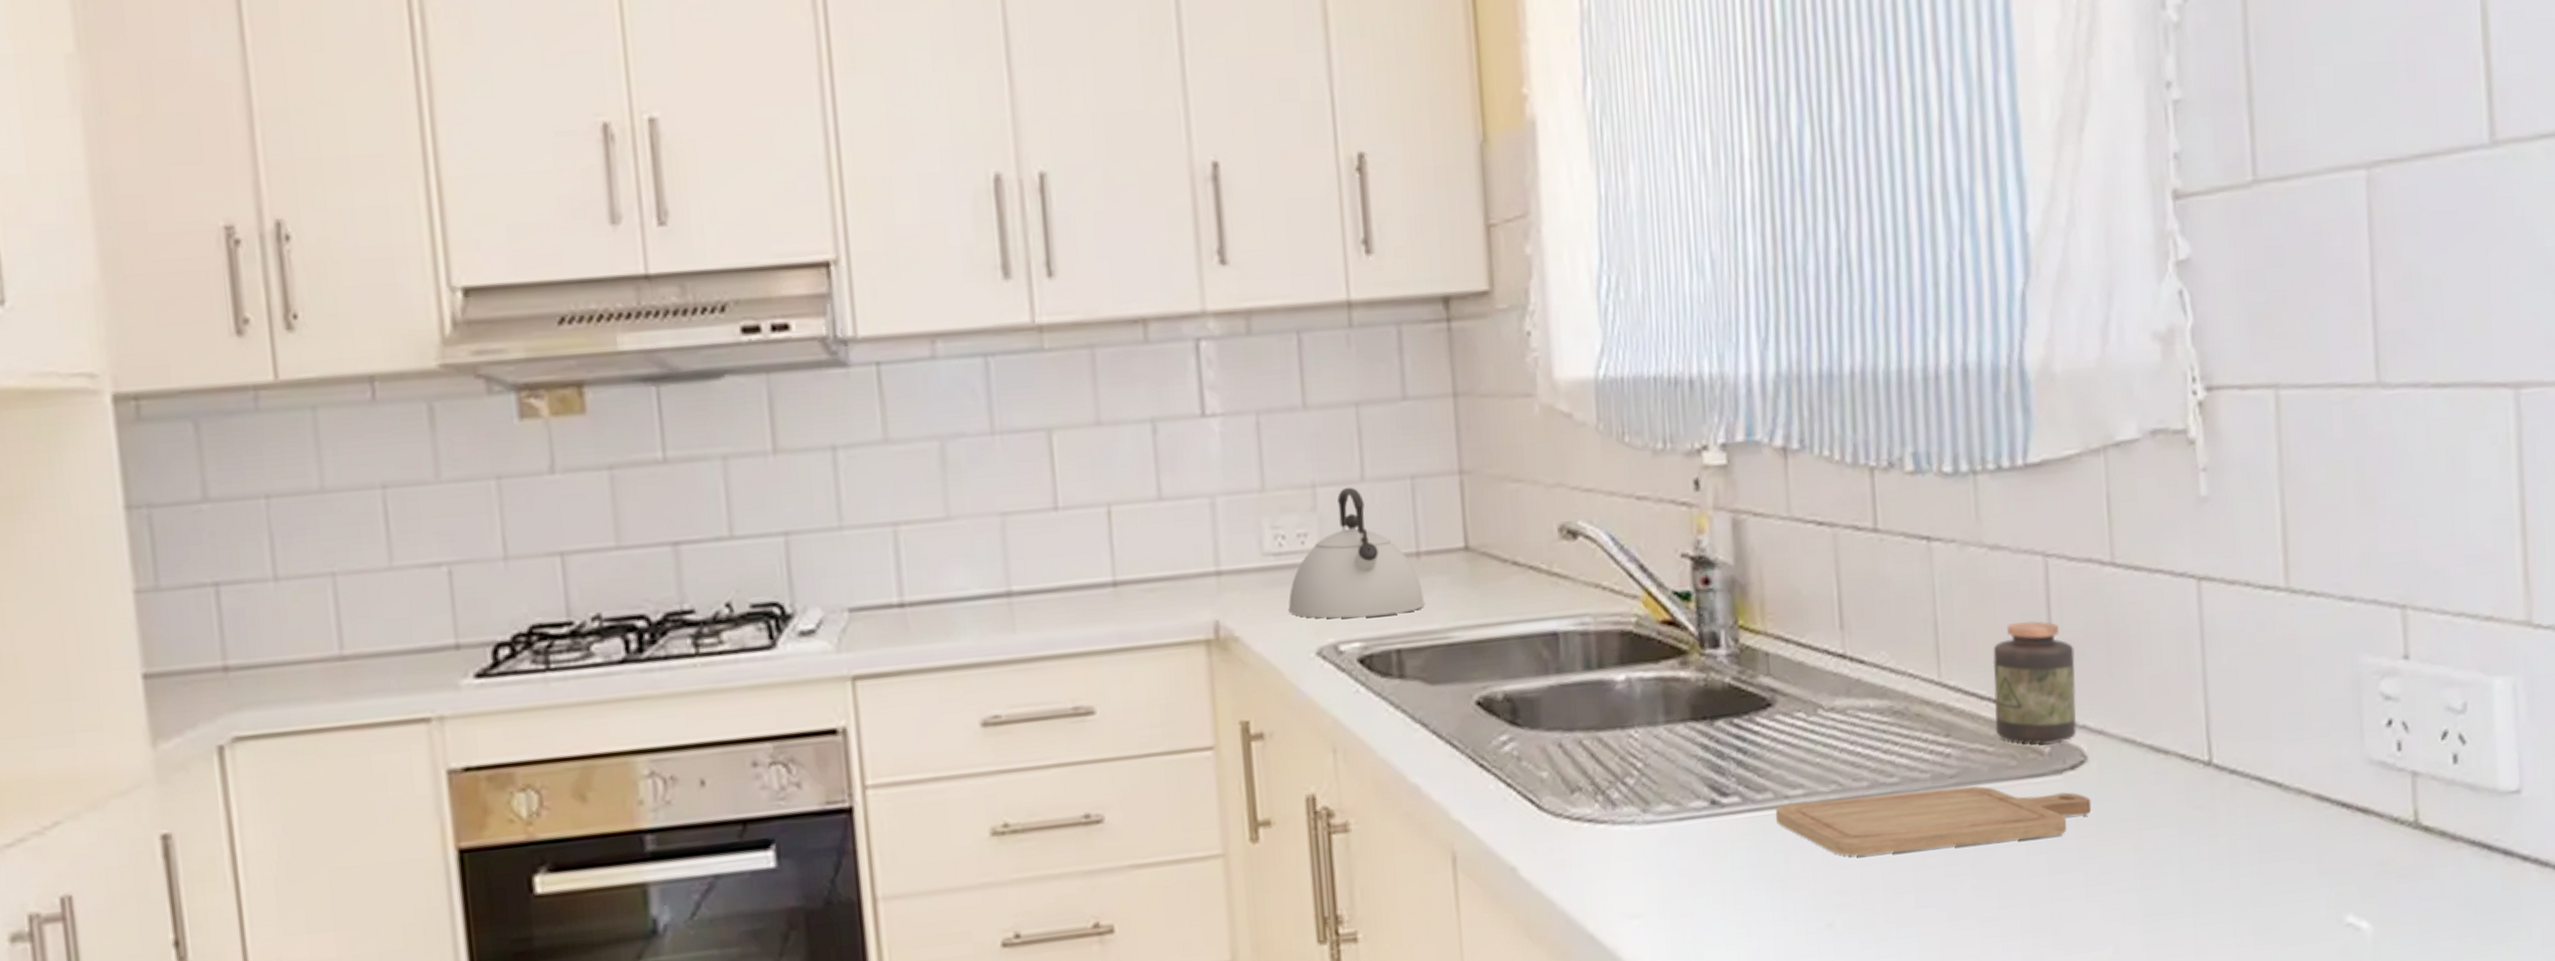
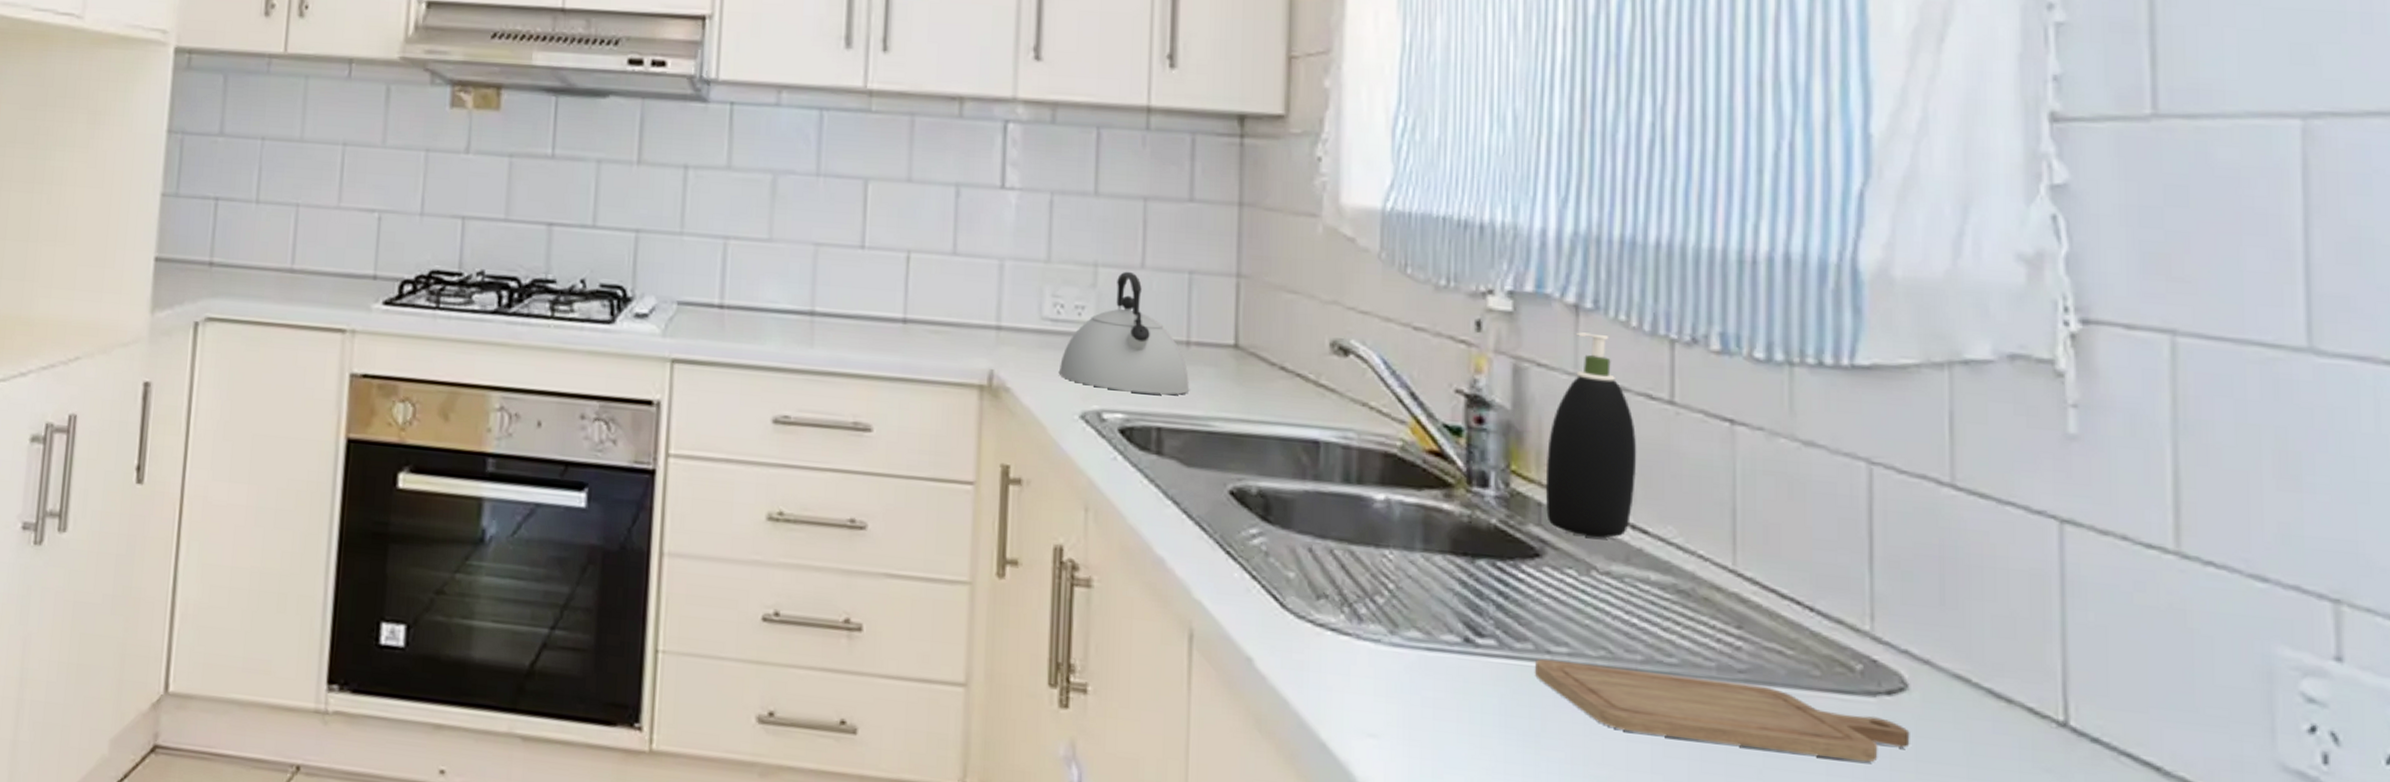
soap dispenser: none [1769,474,1850,677] -> present [1545,332,1637,538]
jar: present [1992,620,2077,744] -> none [1797,525,1899,663]

